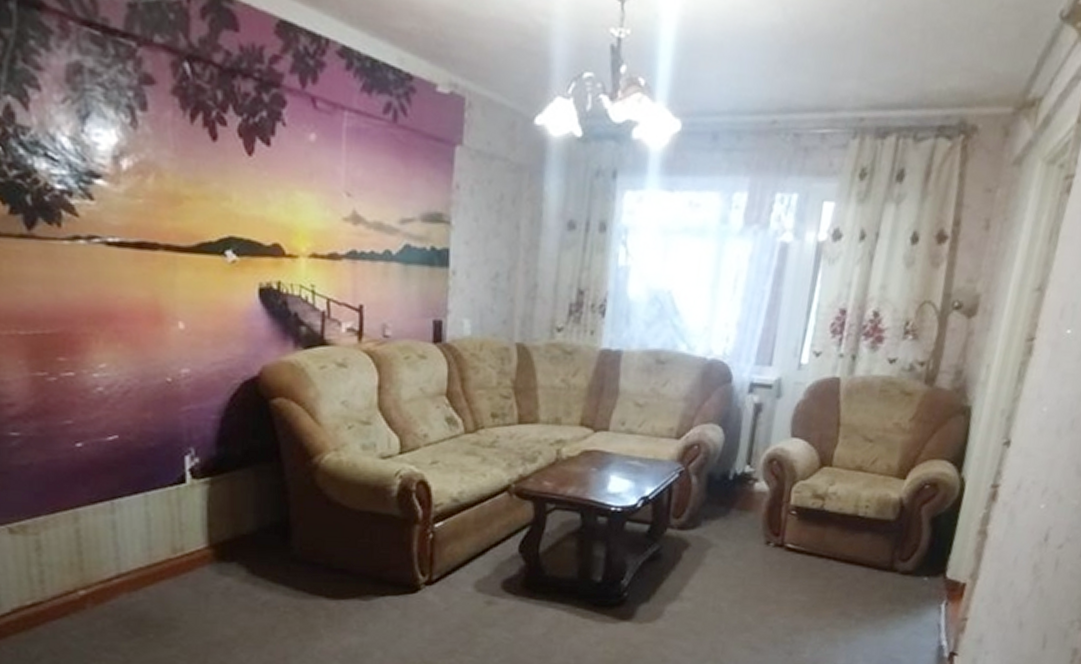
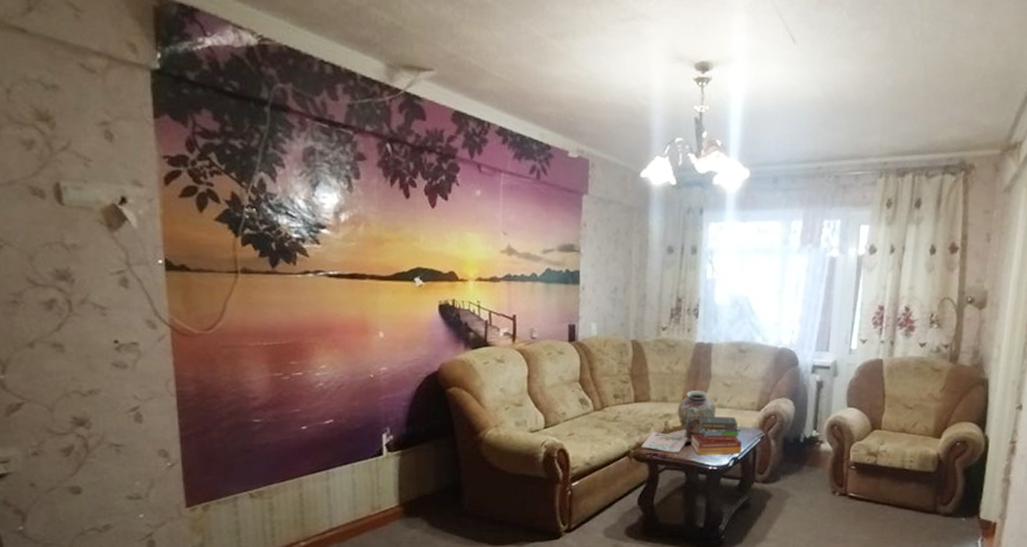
magazine: none [524,461,586,498] -> present [641,431,688,460]
decorative vase: none [559,411,624,483] -> present [667,390,717,448]
books: none [589,443,655,494] -> present [690,416,742,455]

